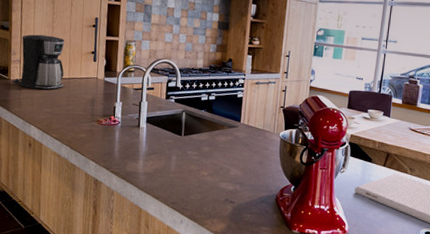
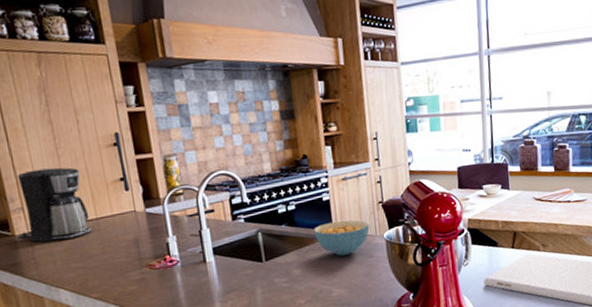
cereal bowl: none [226,115,270,144] -> present [314,220,370,256]

